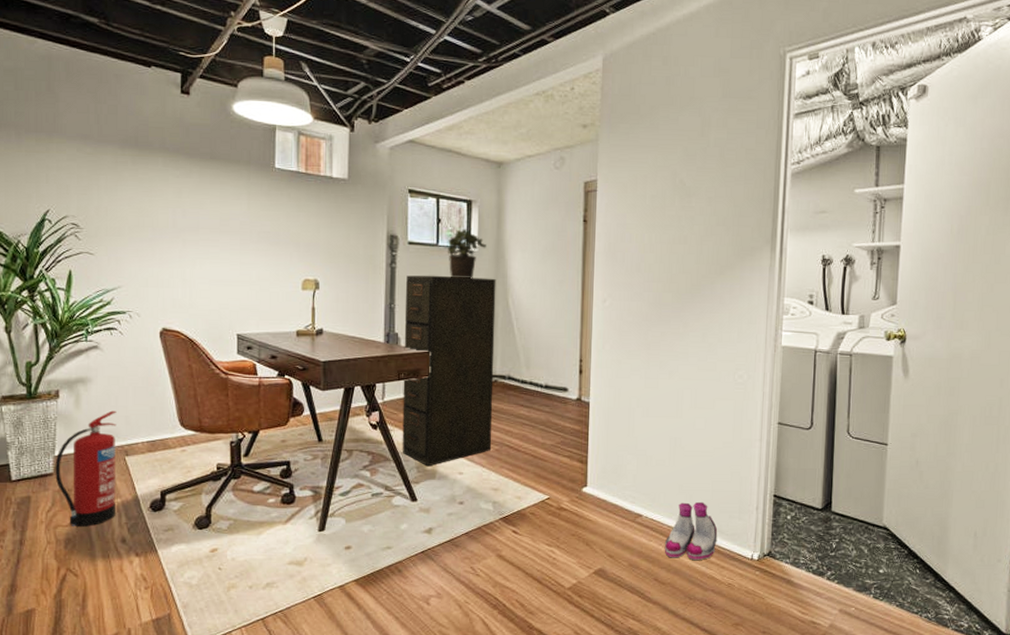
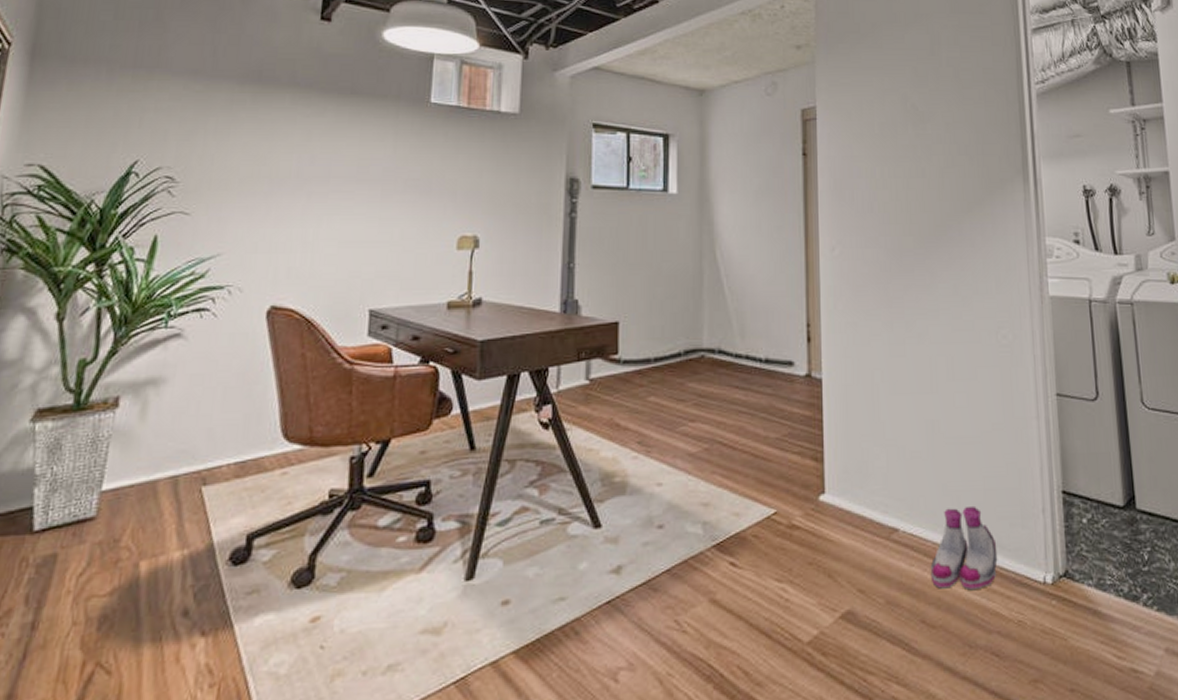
fire extinguisher: present [55,410,117,527] -> none [97,421,197,596]
filing cabinet: present [402,275,496,467] -> none [581,225,701,478]
potted plant: present [448,228,486,279] -> none [641,167,687,228]

